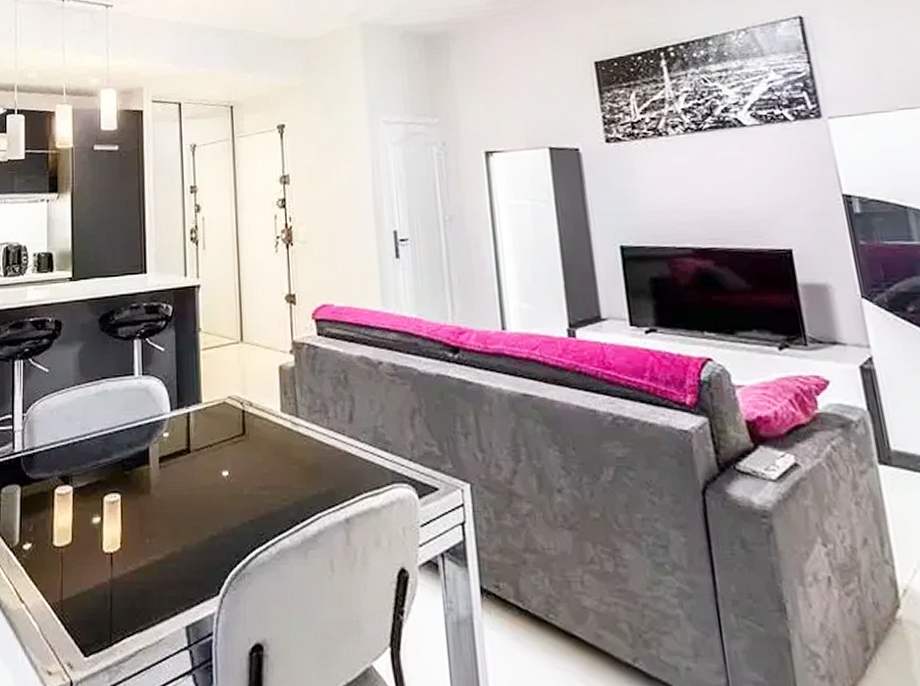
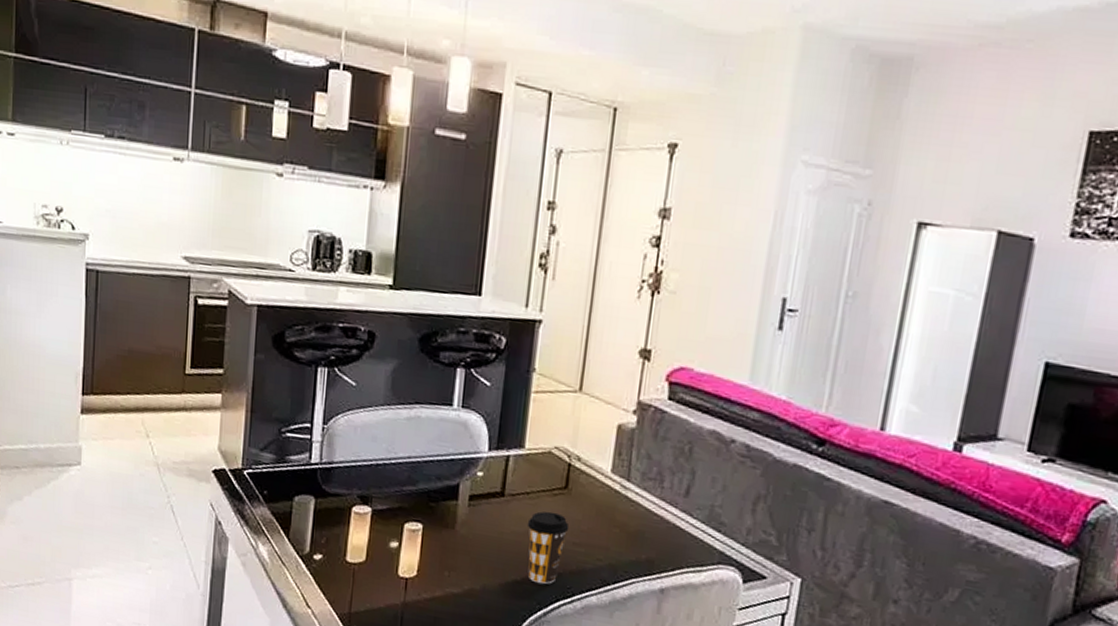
coffee cup: none [214,460,253,535] -> present [527,511,569,585]

